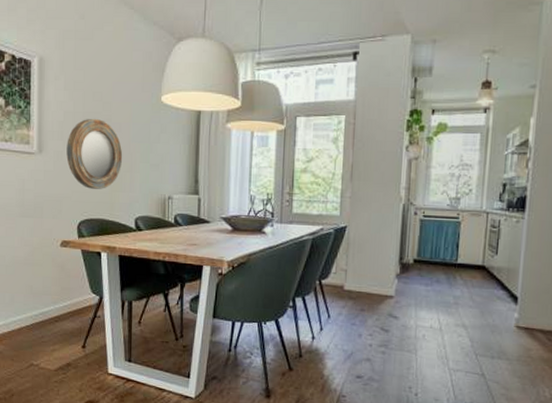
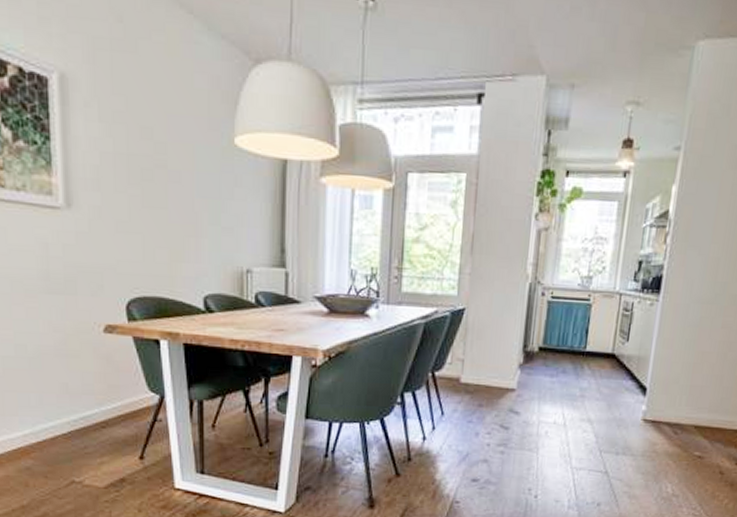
home mirror: present [66,119,123,189] -> none [106,163,185,259]

